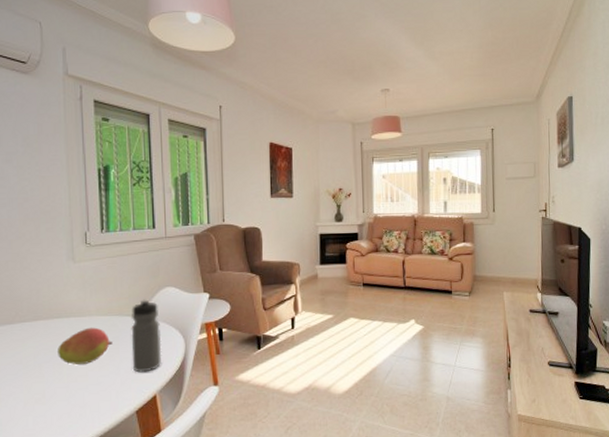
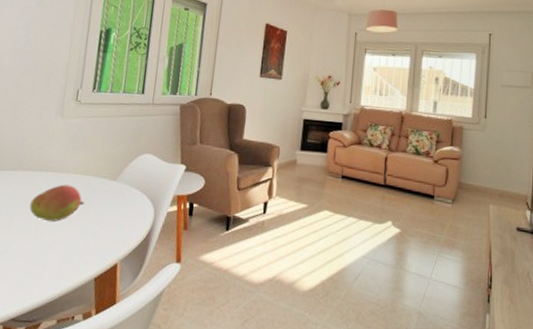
water bottle: present [130,299,162,373] -> none [98,163,134,239]

